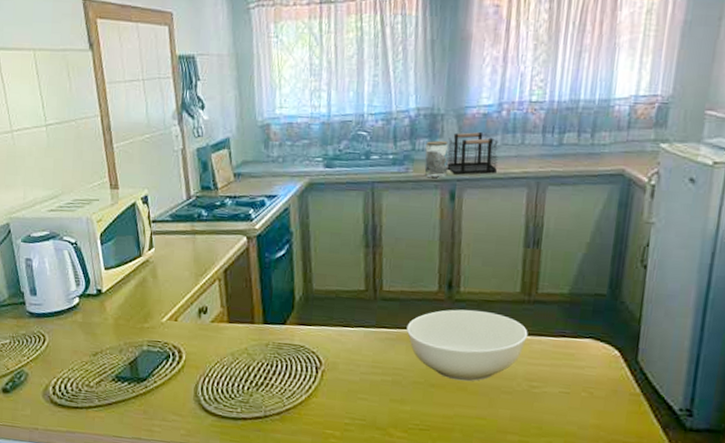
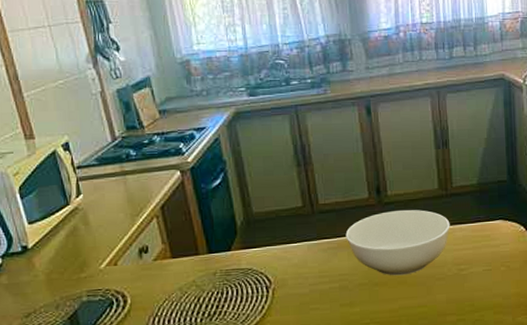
jar: present [424,140,449,178] -> none [338,62,362,96]
dish rack: present [447,132,499,176] -> none [358,53,403,93]

